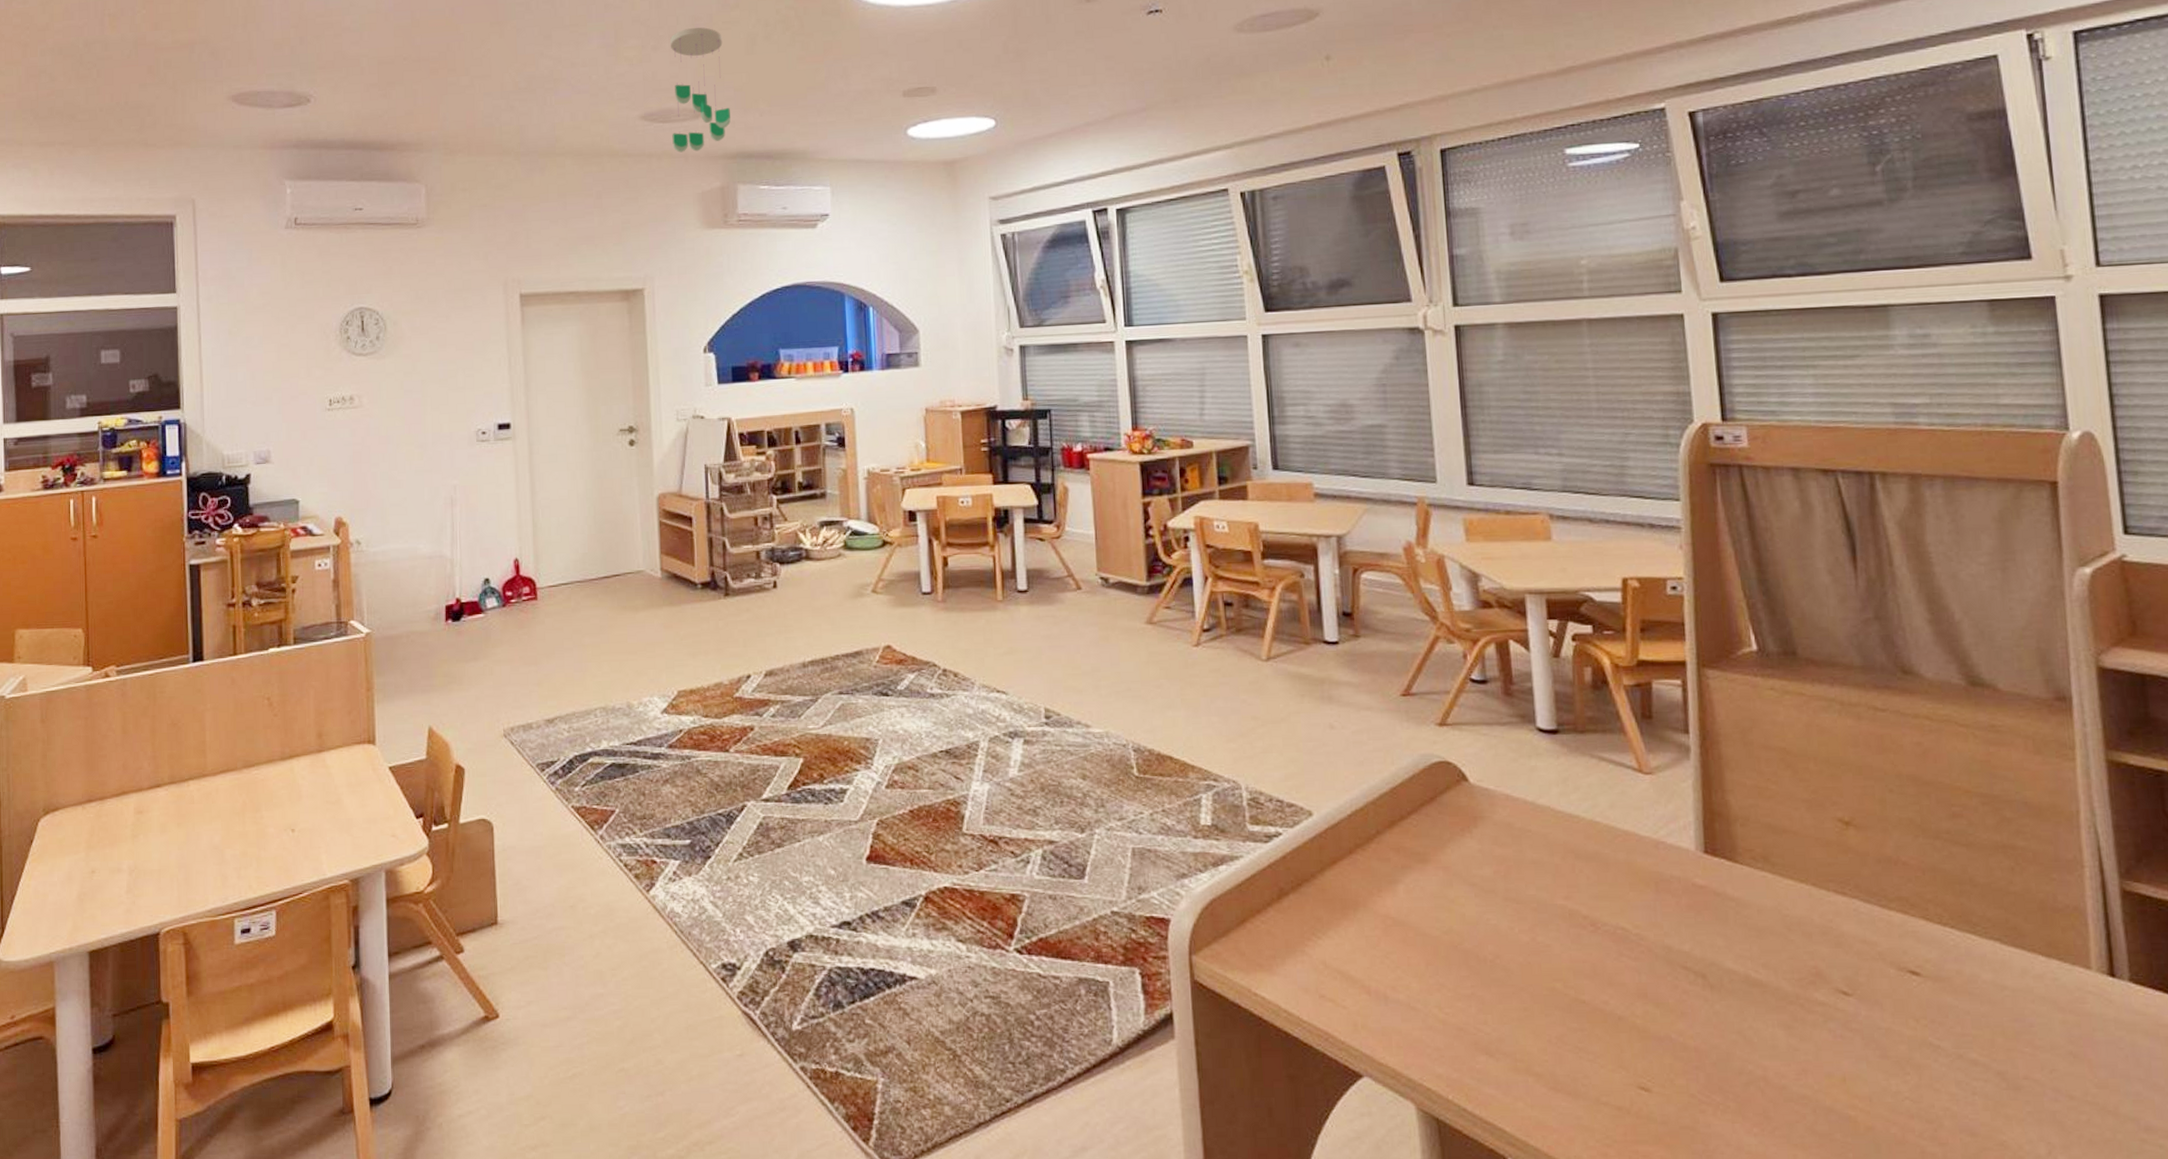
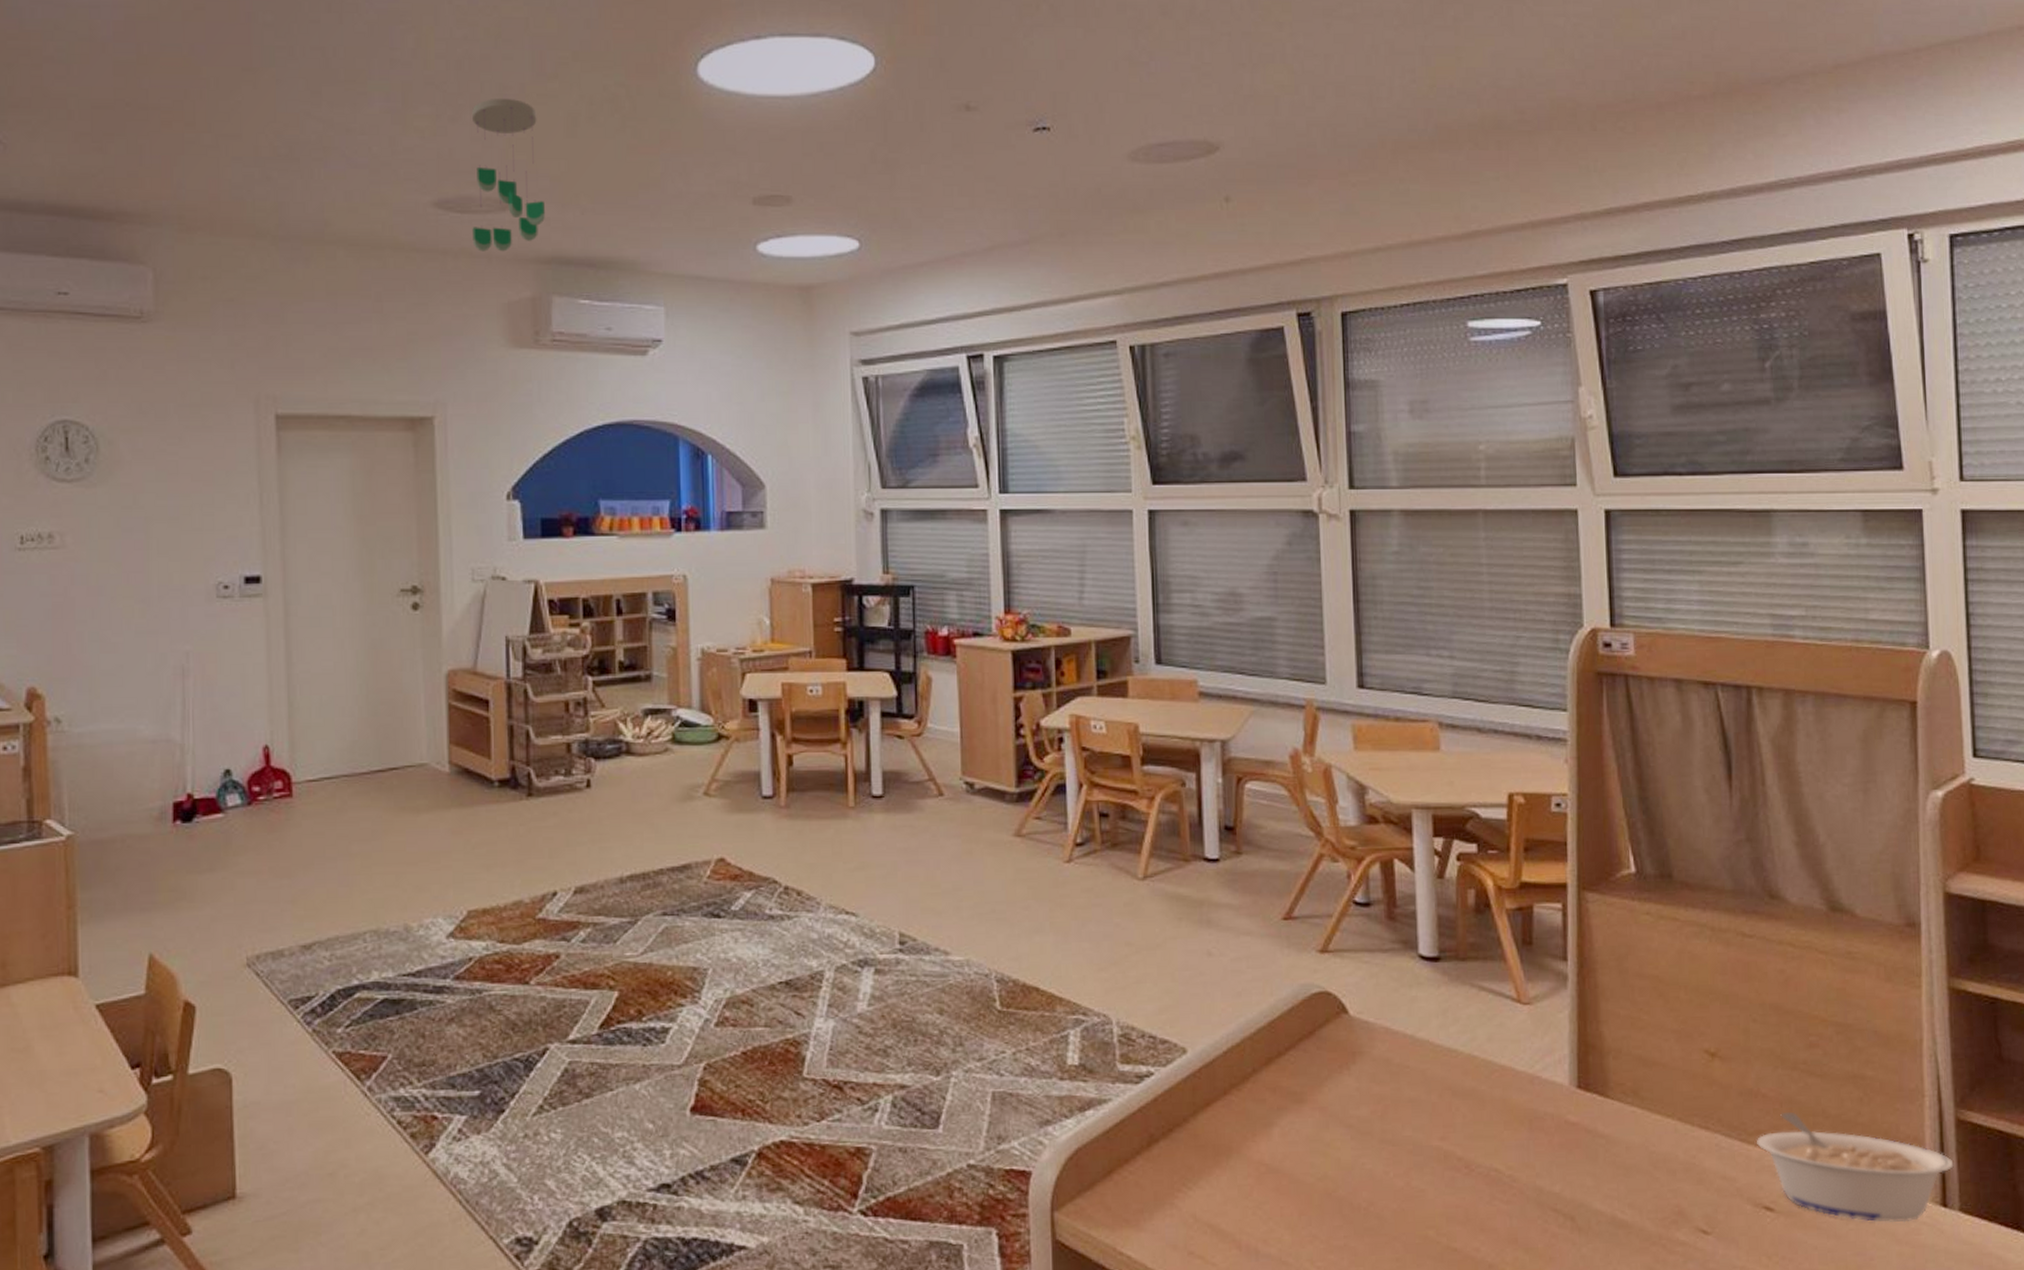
legume: none [1898,880,2121,991] -> present [1757,1112,1954,1223]

